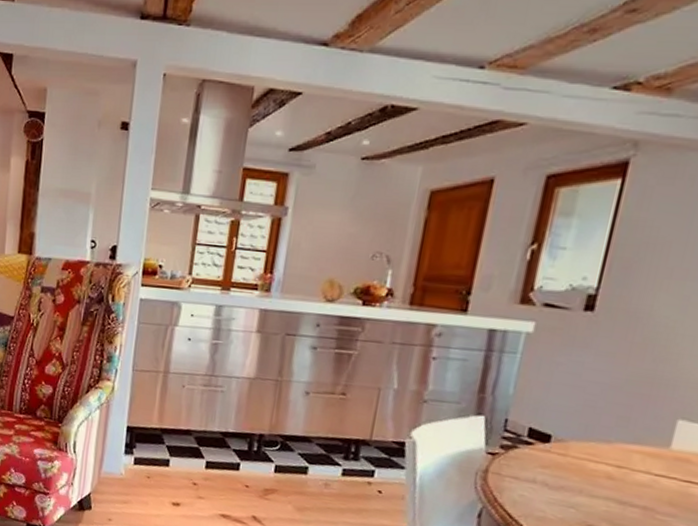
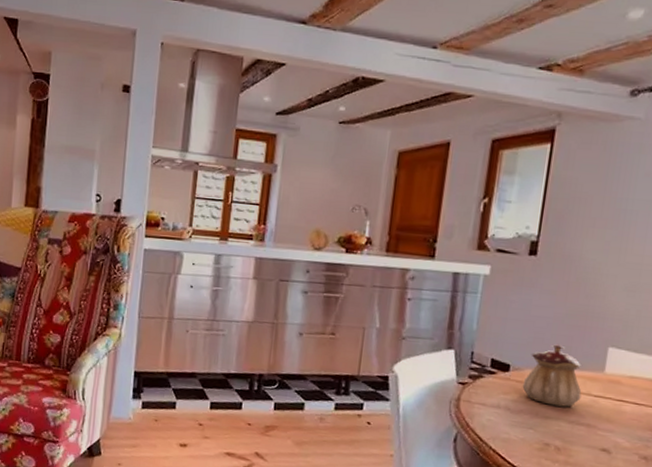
teapot: none [564,413,641,486] -> present [522,343,582,407]

